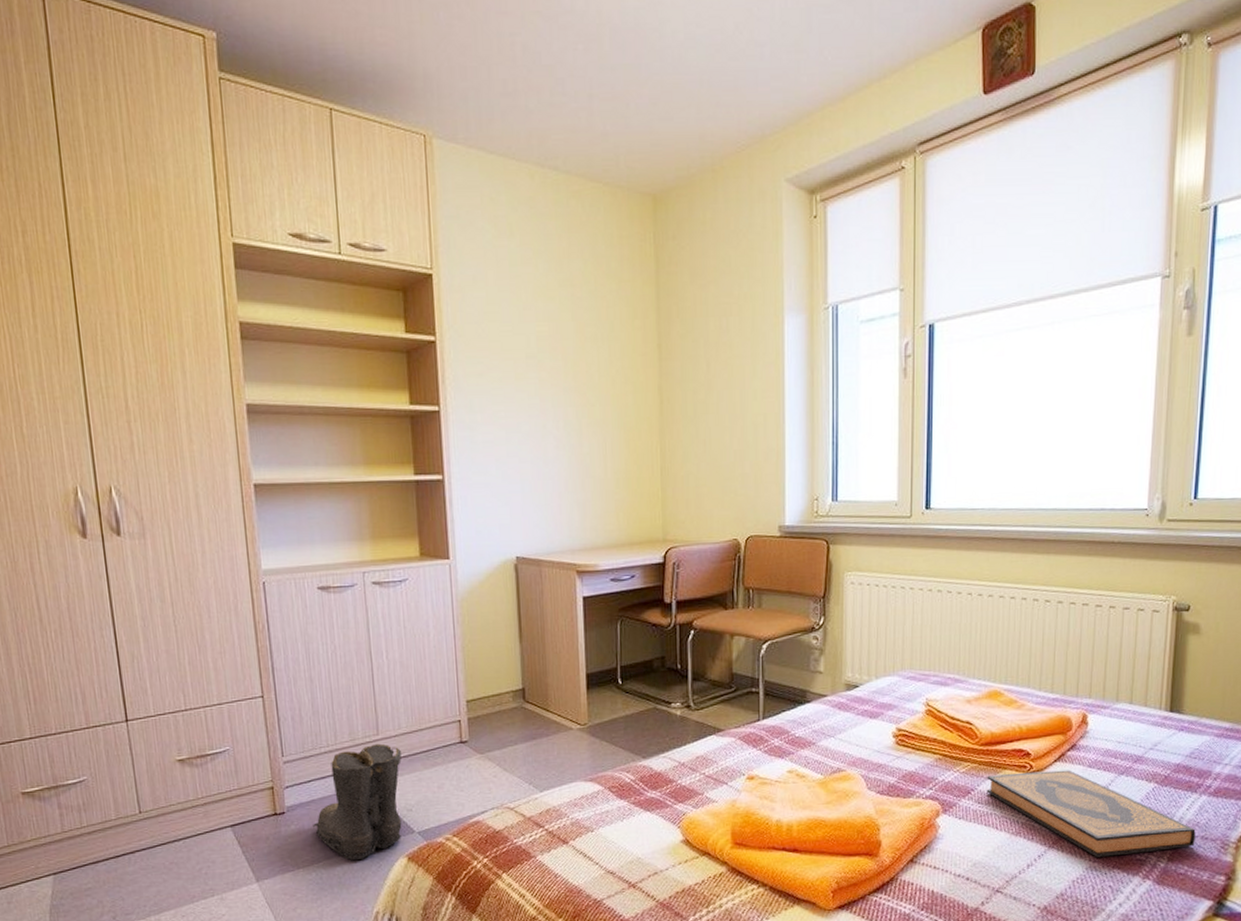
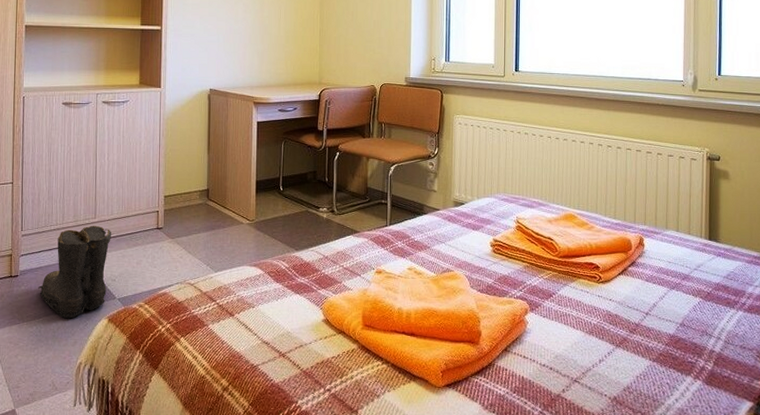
hardback book: present [986,770,1196,857] -> none [565,282,735,358]

